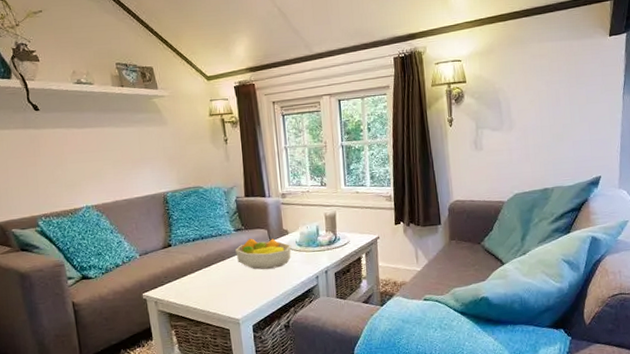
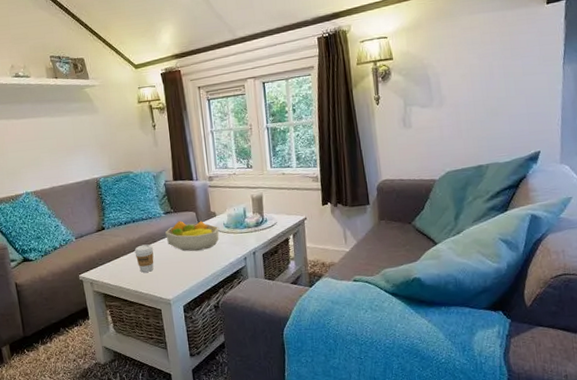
coffee cup: none [202,262,223,291] -> present [134,244,154,273]

